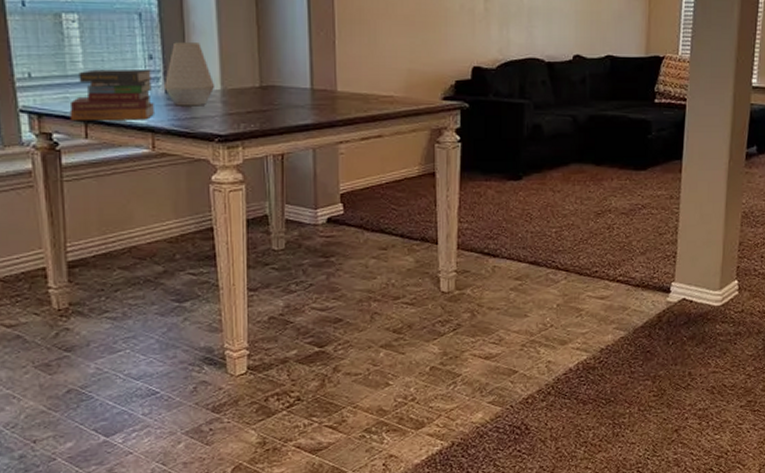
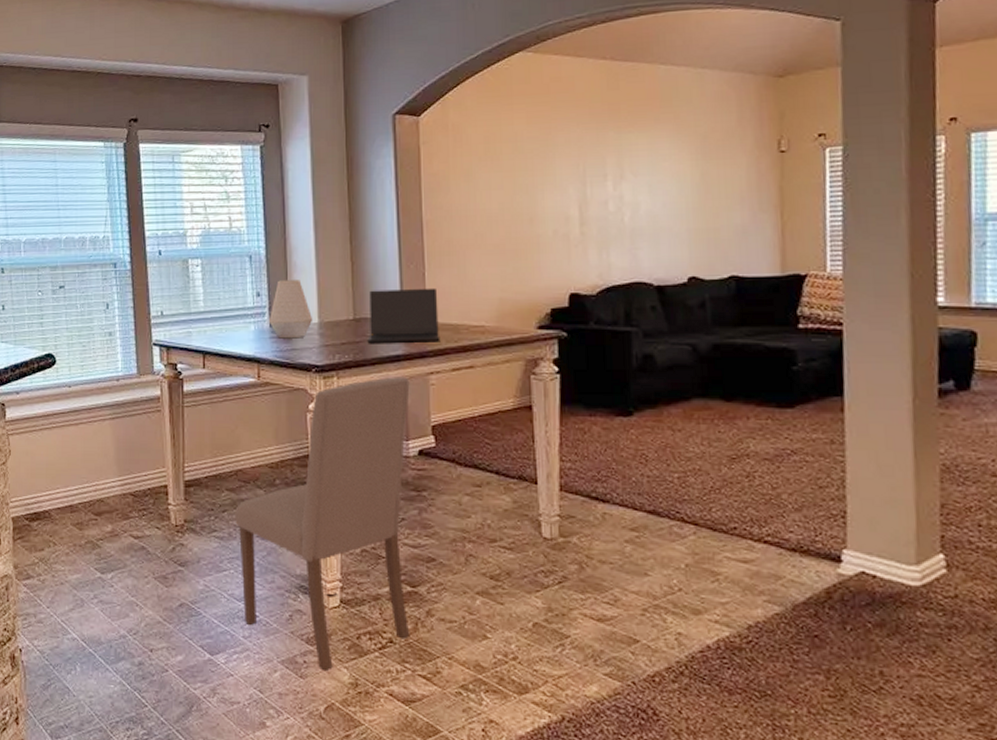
books: present [69,69,156,122] -> none [191,306,261,353]
dining chair: none [129,146,319,435] -> present [235,377,410,670]
laptop: none [275,56,350,113] -> present [367,287,441,344]

